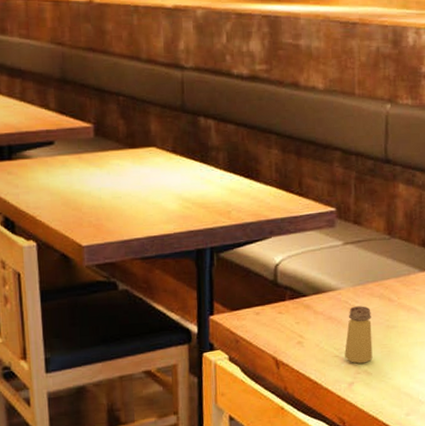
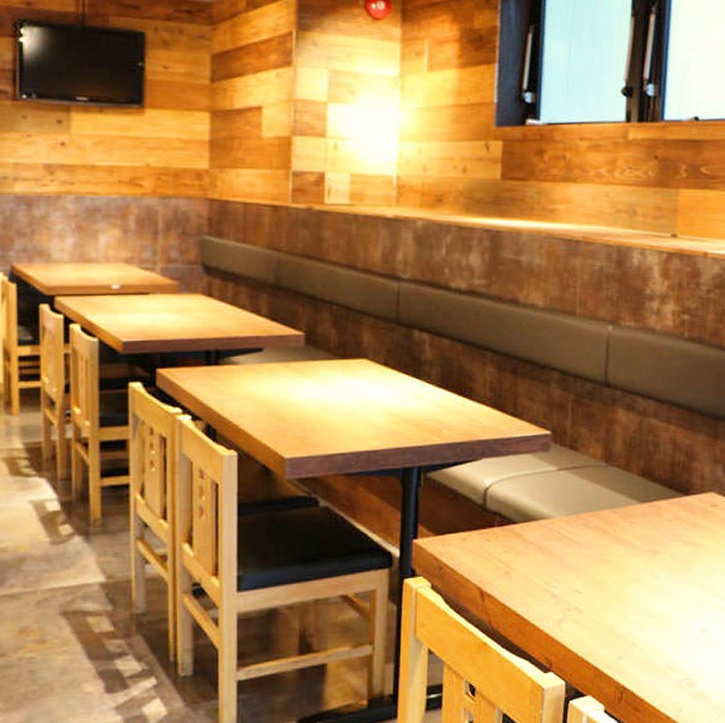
saltshaker: present [344,306,373,364] -> none [555,537,585,599]

